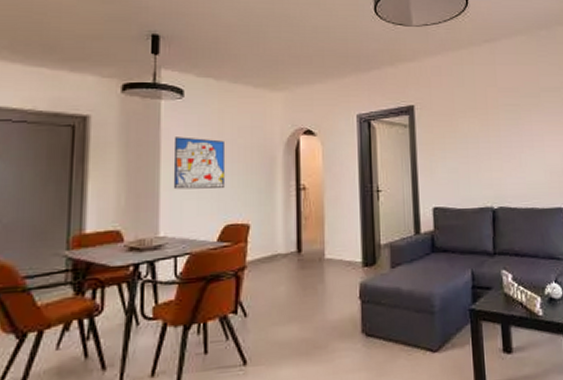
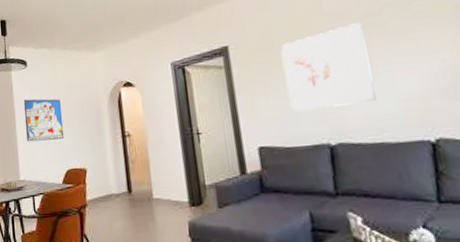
wall art: none [459,101,531,176] -> present [280,22,376,113]

